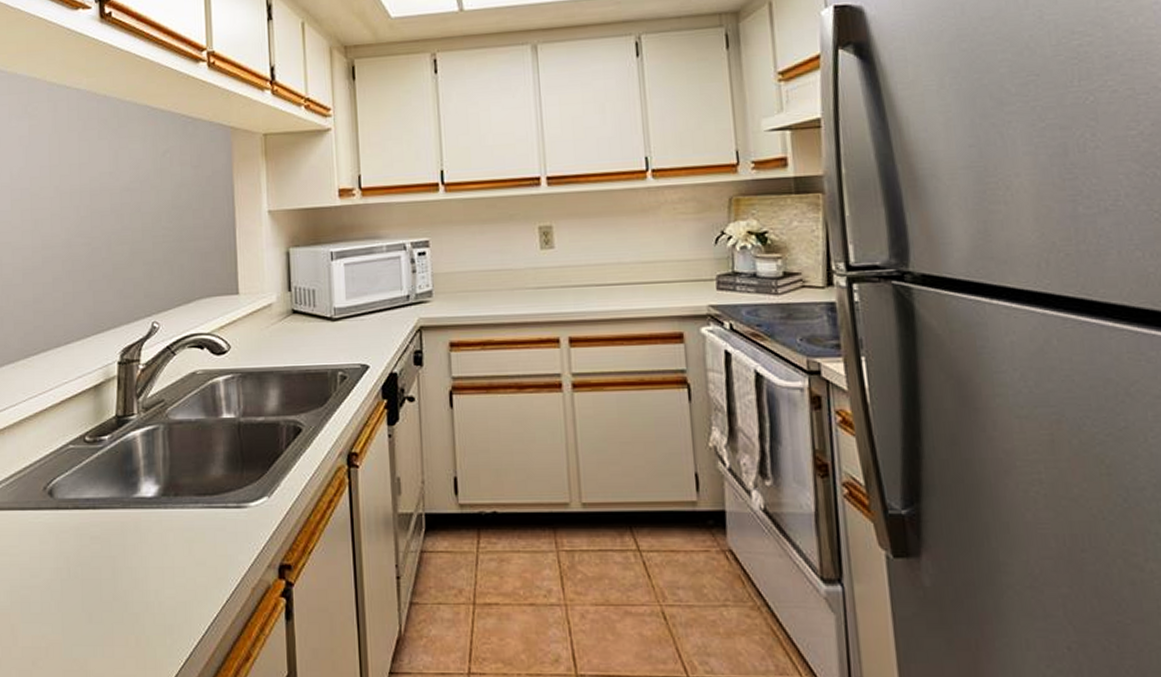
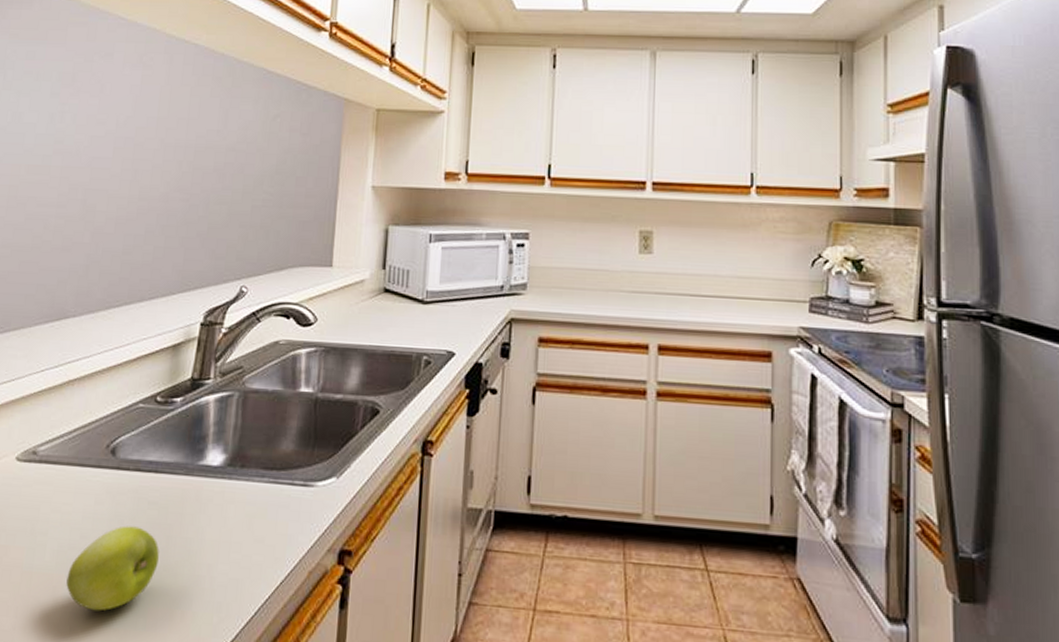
apple: none [23,561,107,644] -> present [66,525,159,611]

